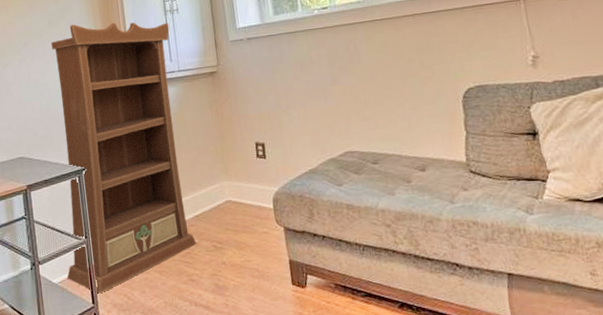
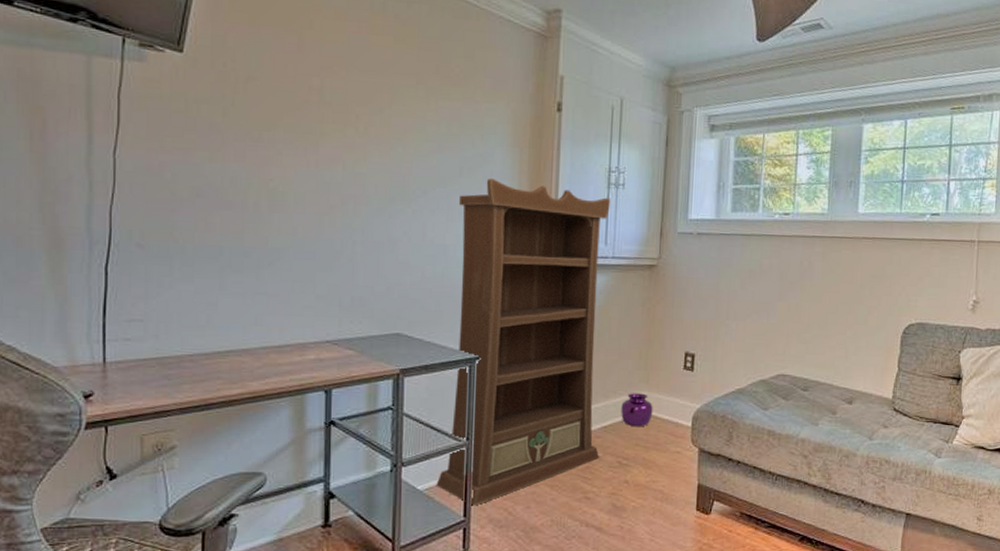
vase: none [207,183,237,214] -> present [621,393,653,427]

